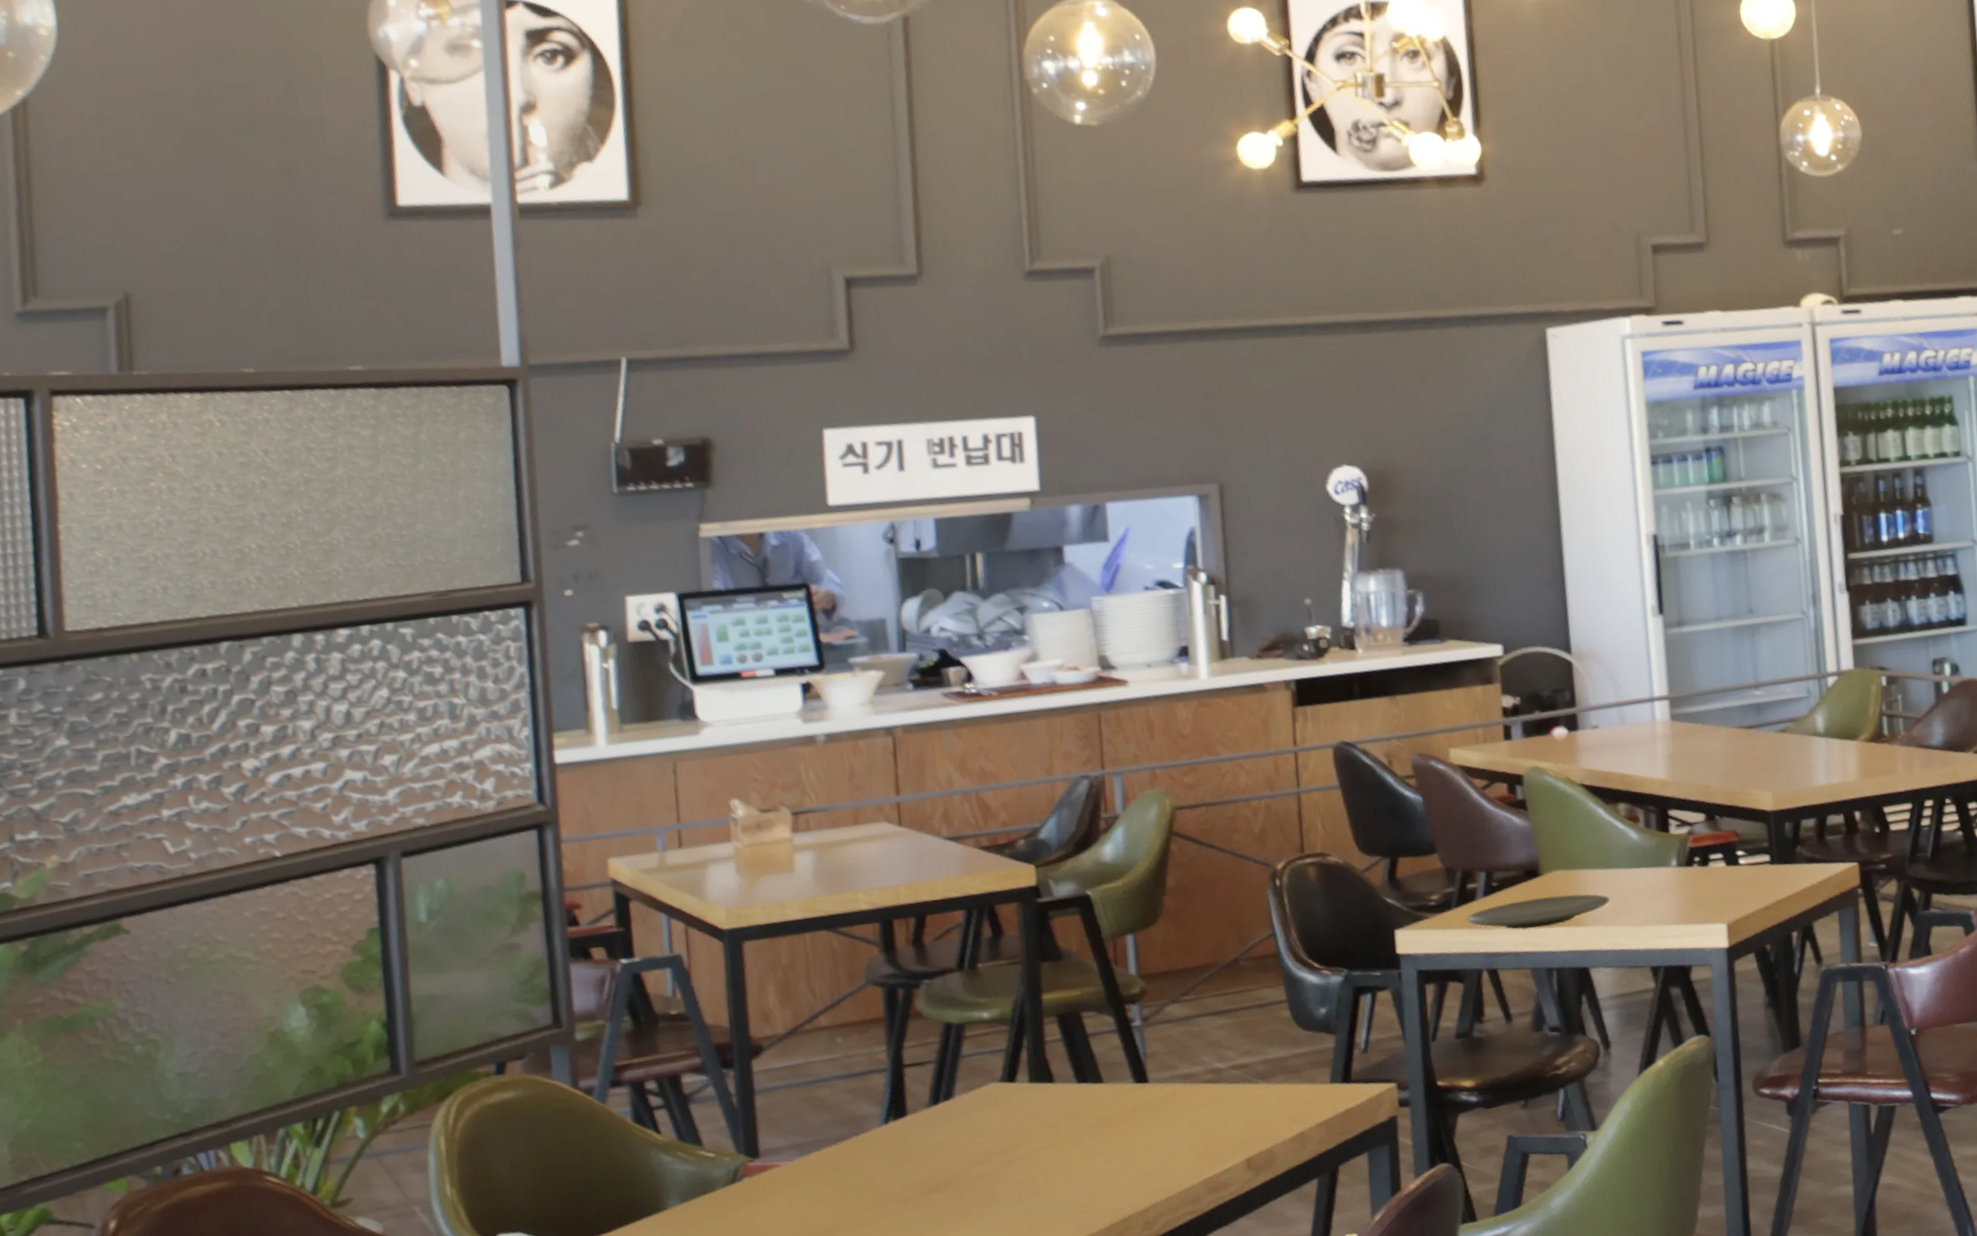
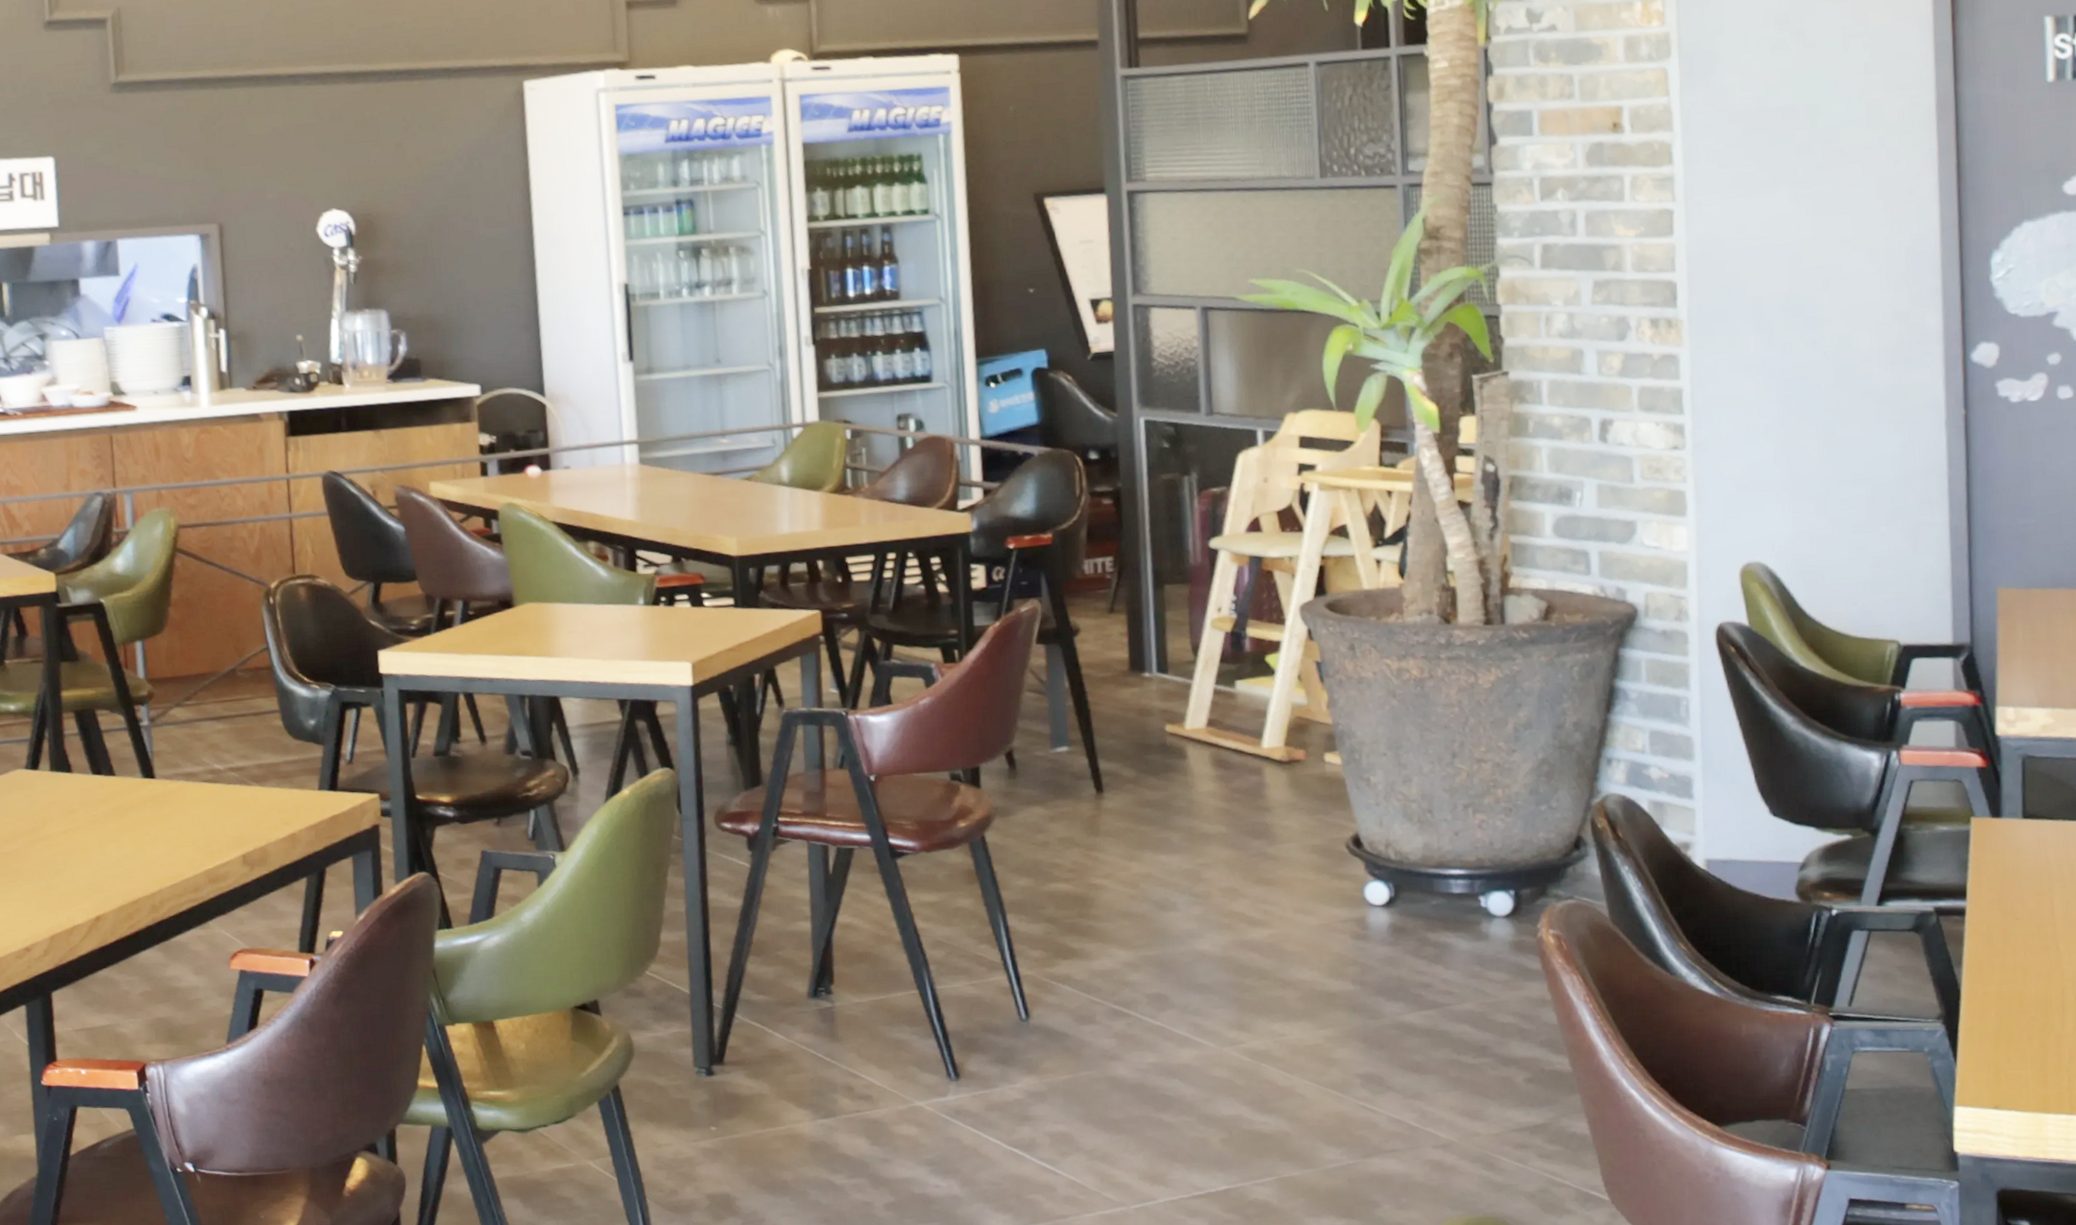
plate: present [1467,893,1610,930] -> none [445,626,580,657]

